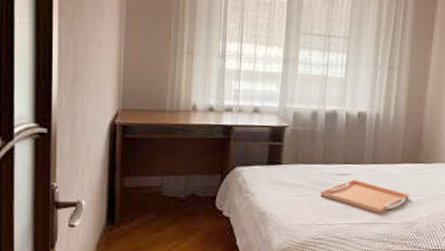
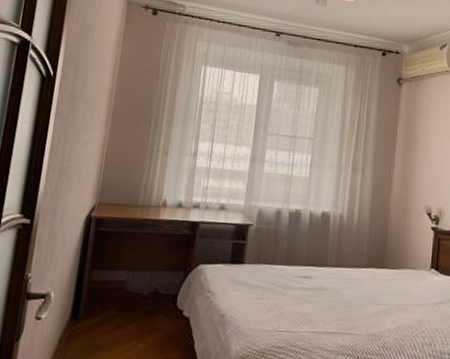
serving tray: present [320,180,409,214] -> none [282,283,375,323]

